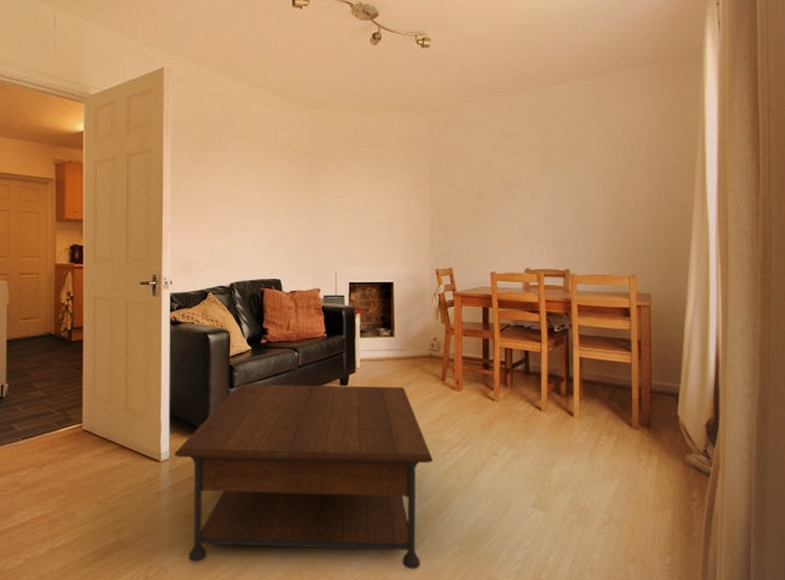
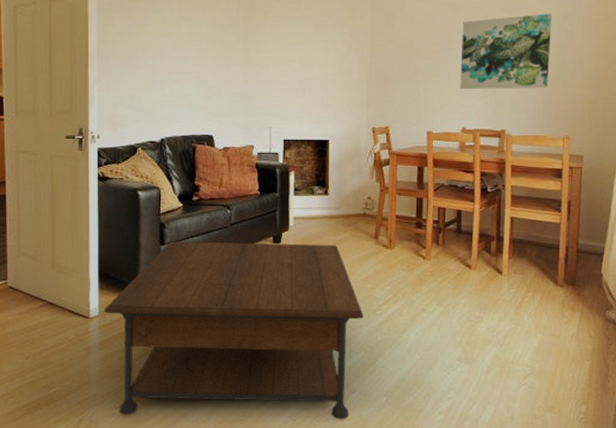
wall art: none [521,155,611,231] -> present [460,13,552,90]

